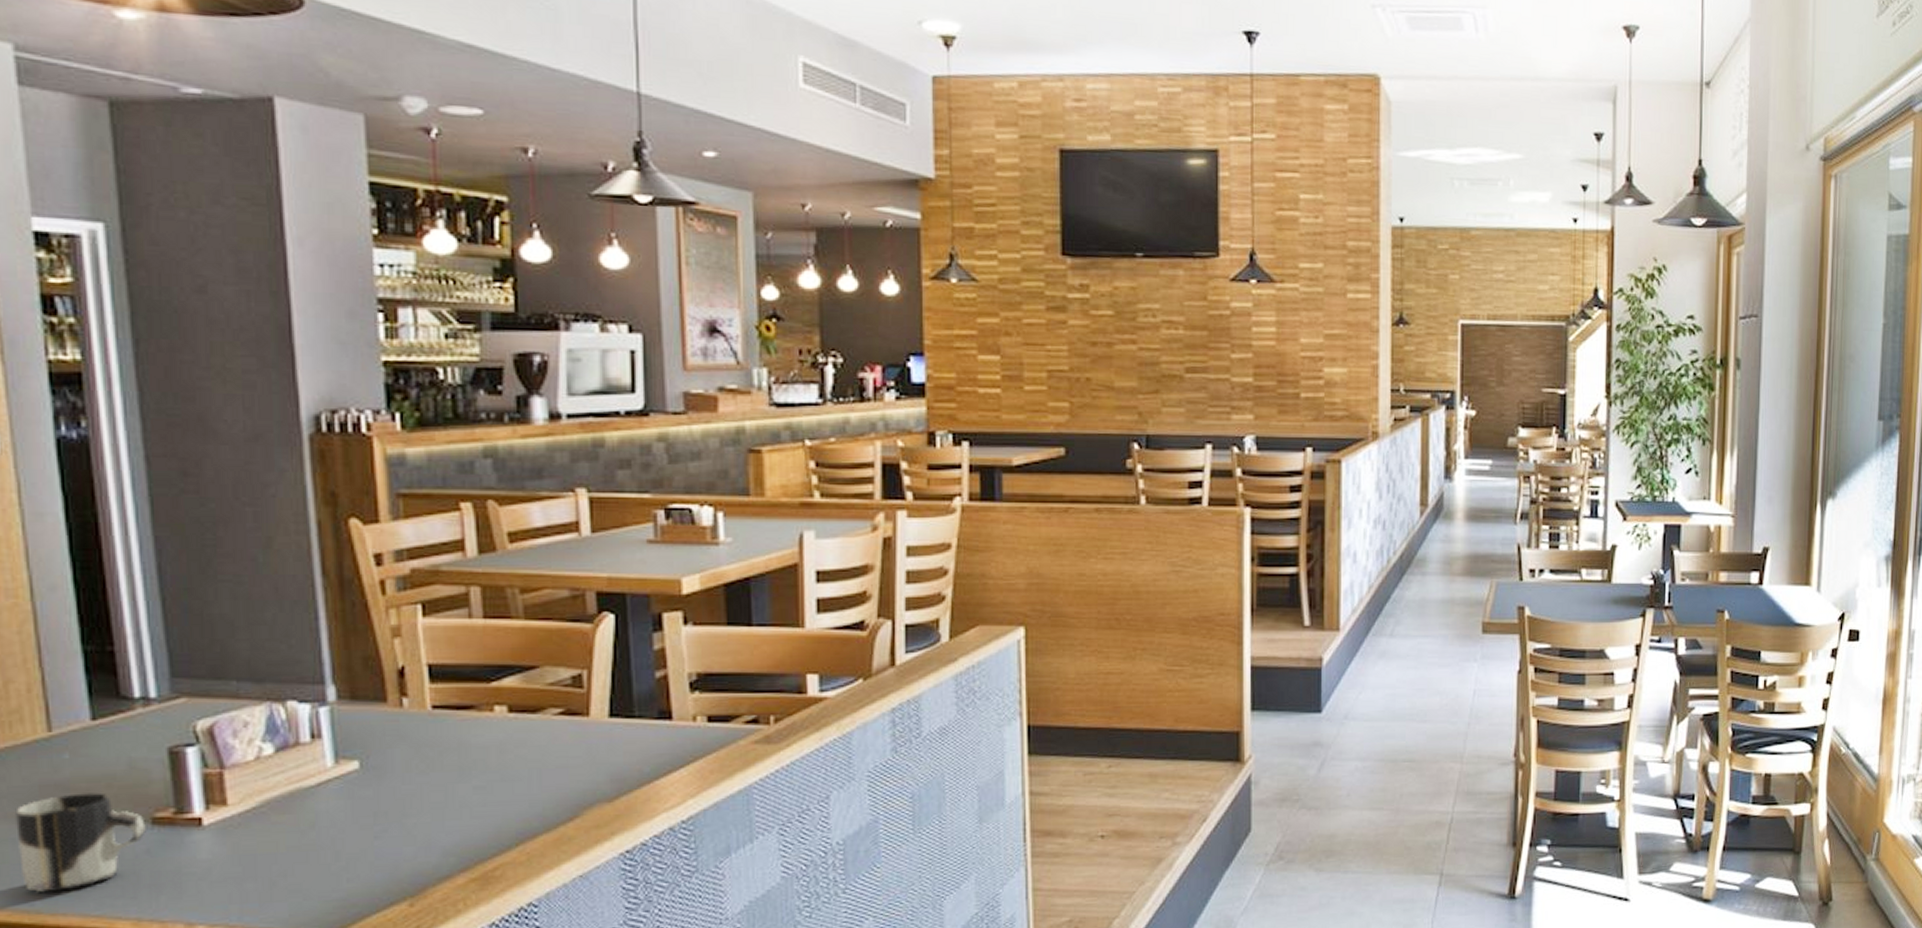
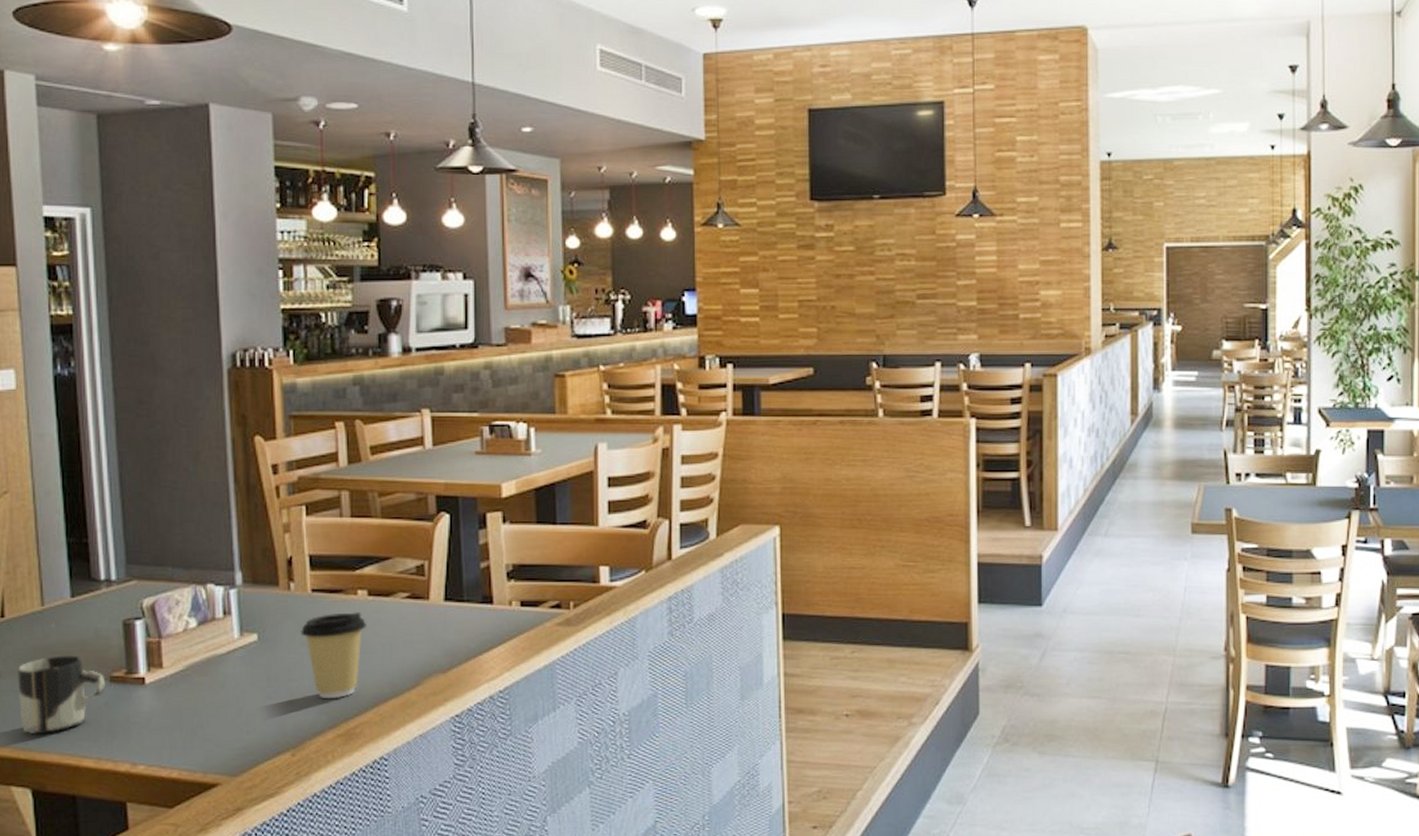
coffee cup: none [418,732,507,836] -> present [301,612,366,698]

